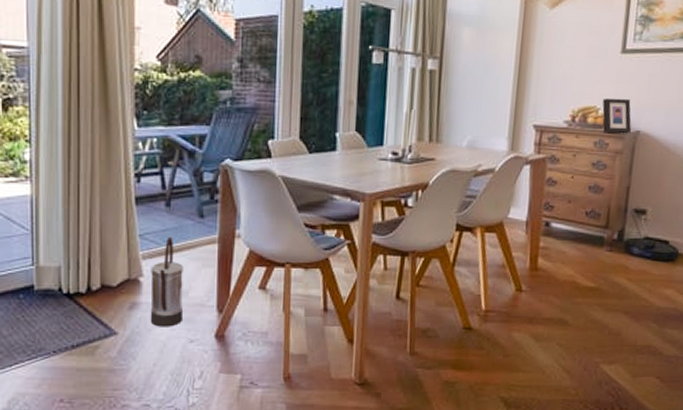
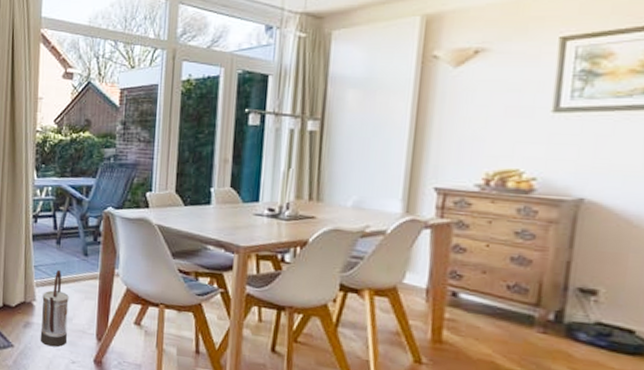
picture frame: present [602,98,632,133] -> none [527,160,571,201]

